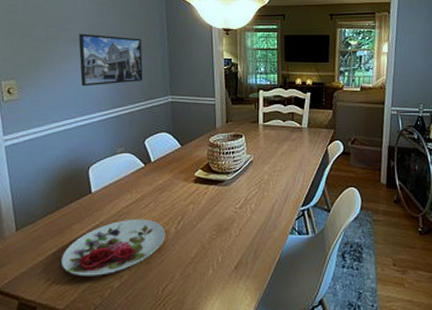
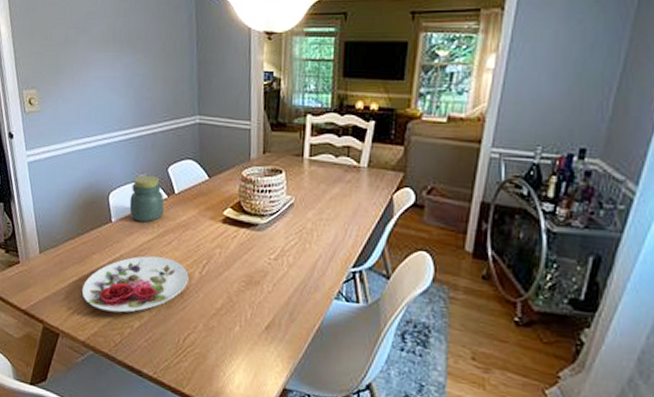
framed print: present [79,33,143,87] -> none [99,36,168,100]
jar: none [109,149,142,190] -> present [129,176,164,223]

